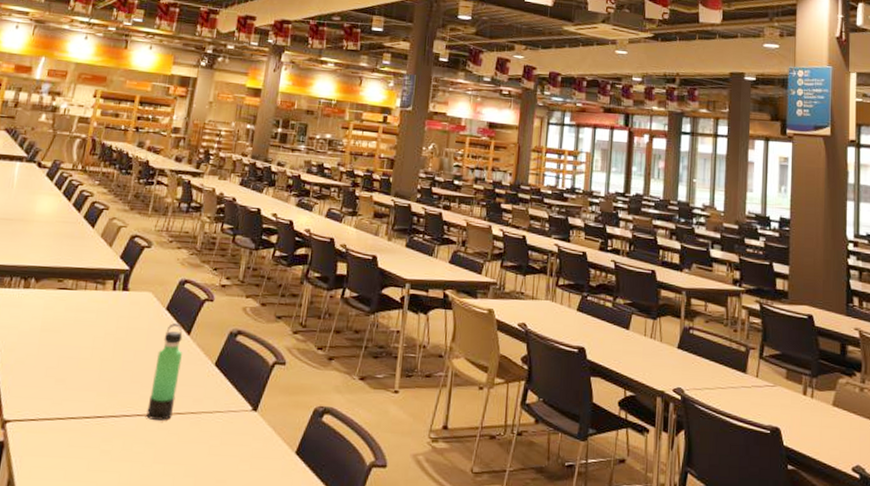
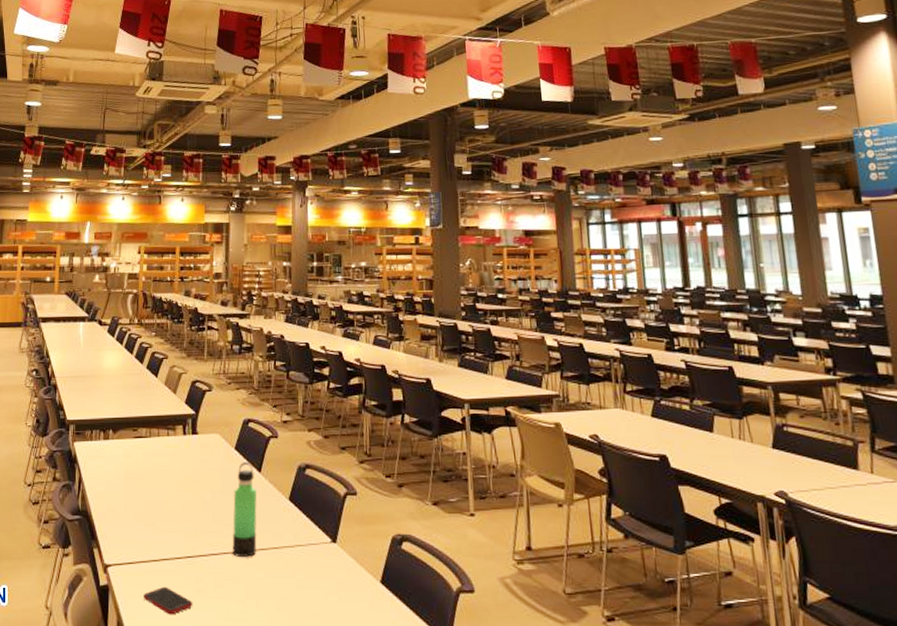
cell phone: none [41,446,96,476] -> present [143,586,193,615]

